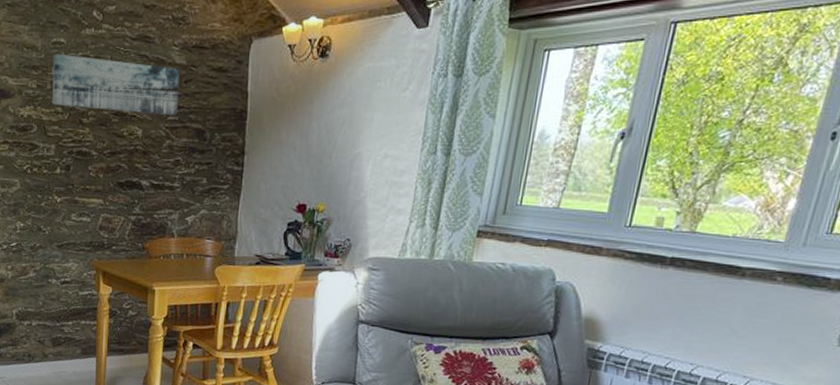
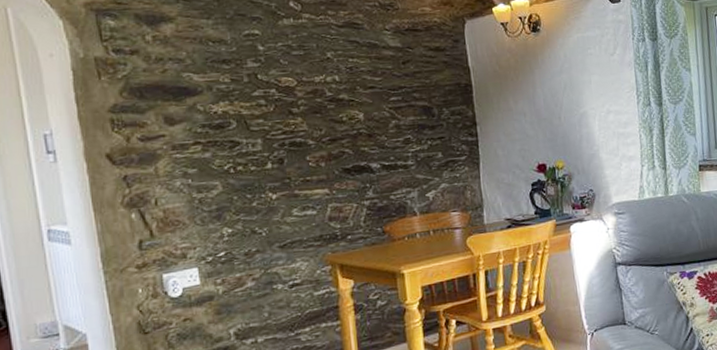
wall art: present [52,54,180,116] -> none [247,45,399,98]

